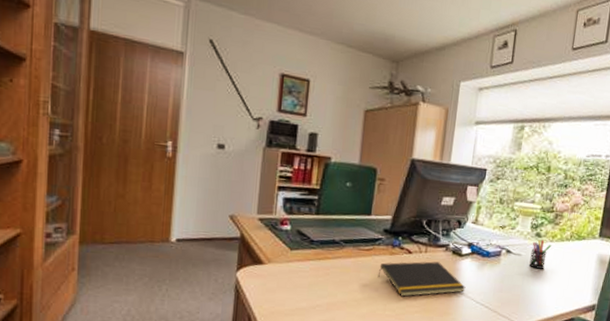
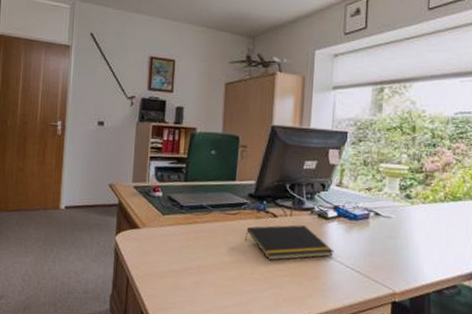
pen holder: present [529,239,551,269] -> none [401,201,424,232]

